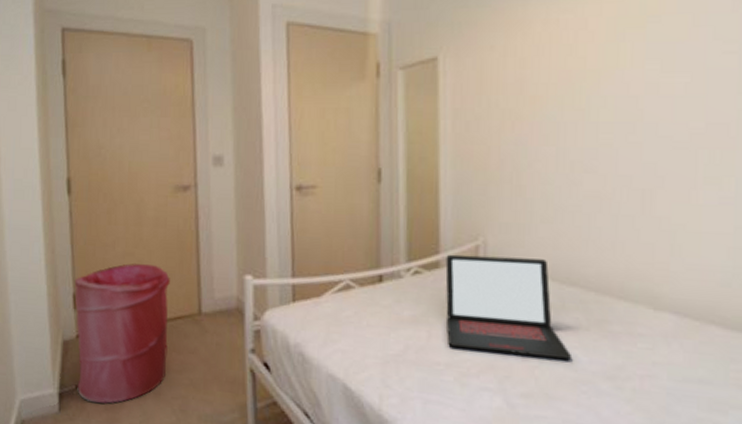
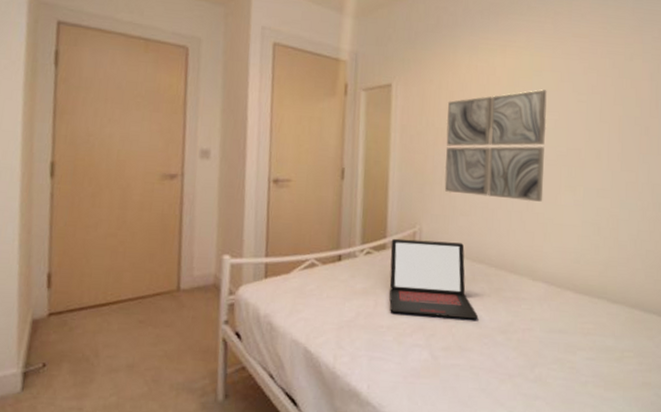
laundry hamper: present [74,262,170,404] -> none [44,243,151,379]
wall art: none [515,42,671,202] -> present [444,89,547,202]

